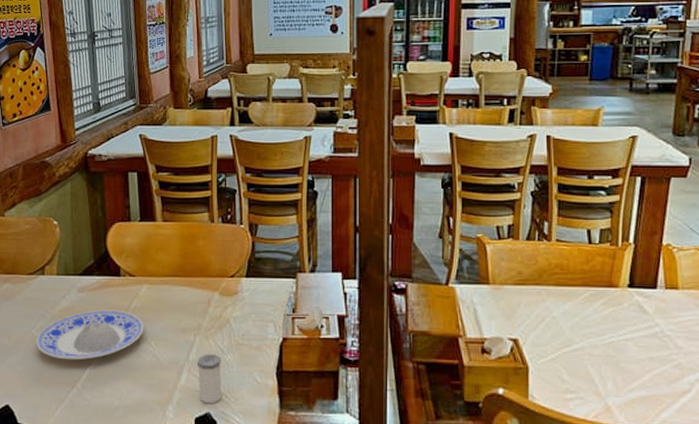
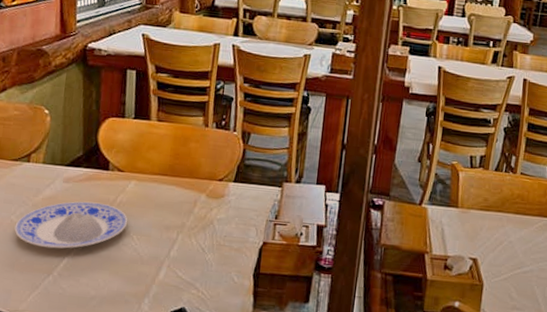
salt shaker: present [196,354,222,403] -> none [176,252,202,299]

